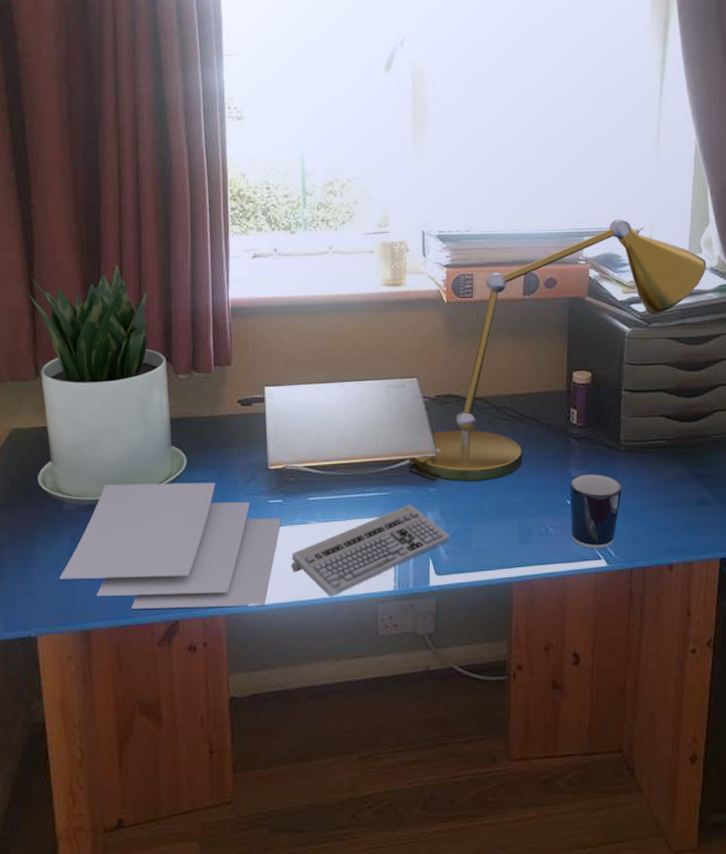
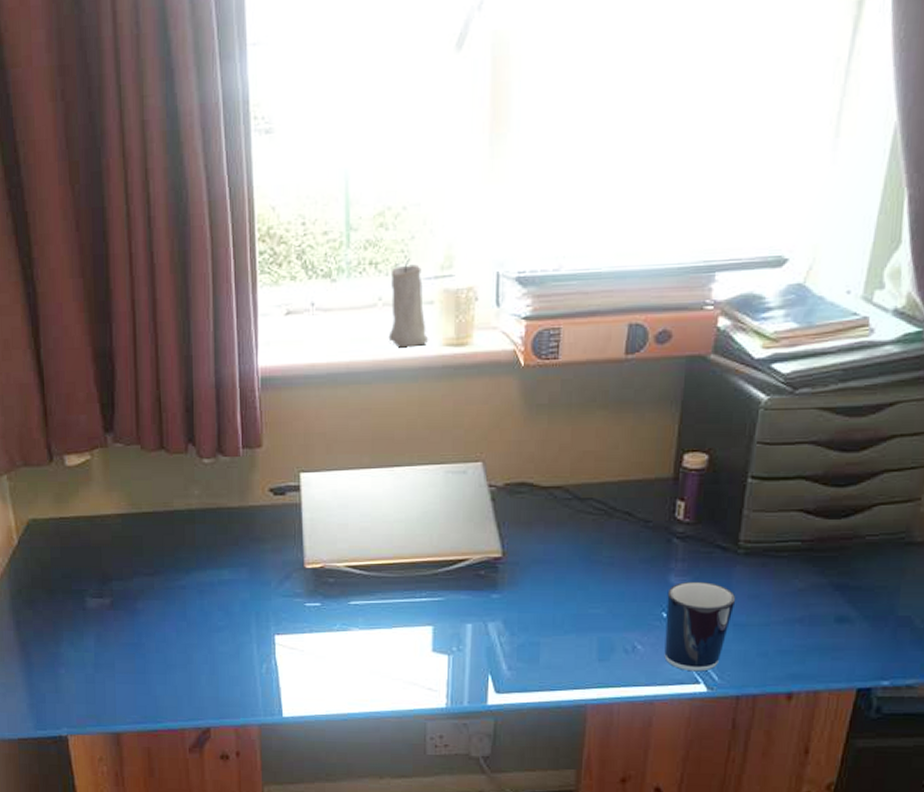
planter: present [27,265,187,505] -> none [34,328,215,603]
papers: present [59,482,281,609] -> none [86,581,319,717]
computer keyboard: present [291,504,451,597] -> none [330,611,515,712]
candle: none [338,218,371,286] -> present [388,258,429,348]
desk lamp: present [408,219,707,482] -> none [467,245,889,588]

